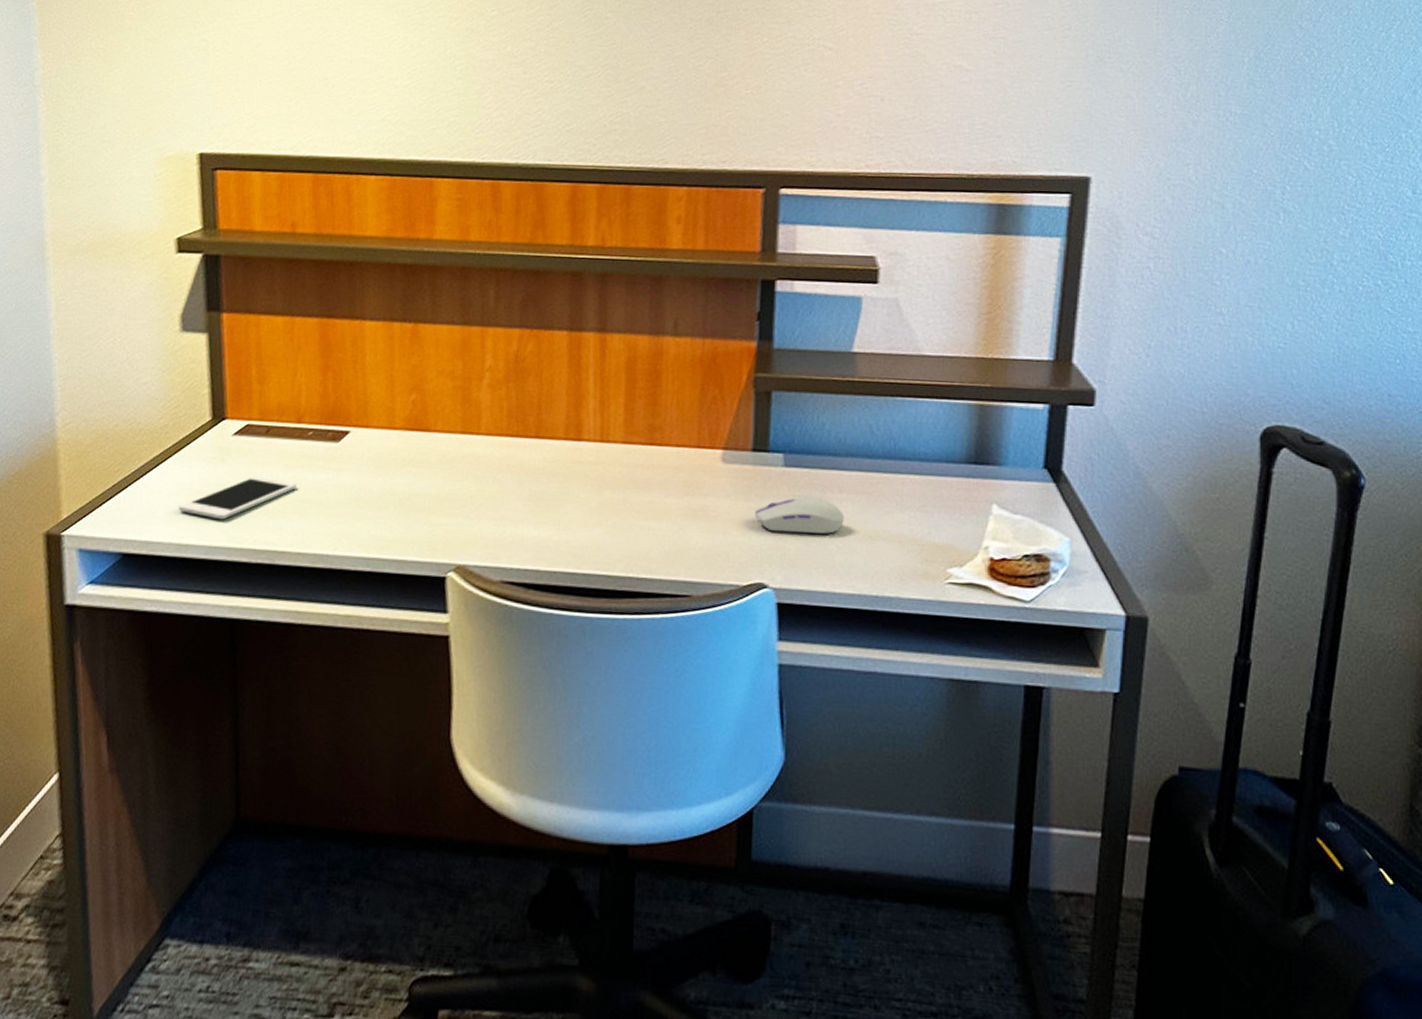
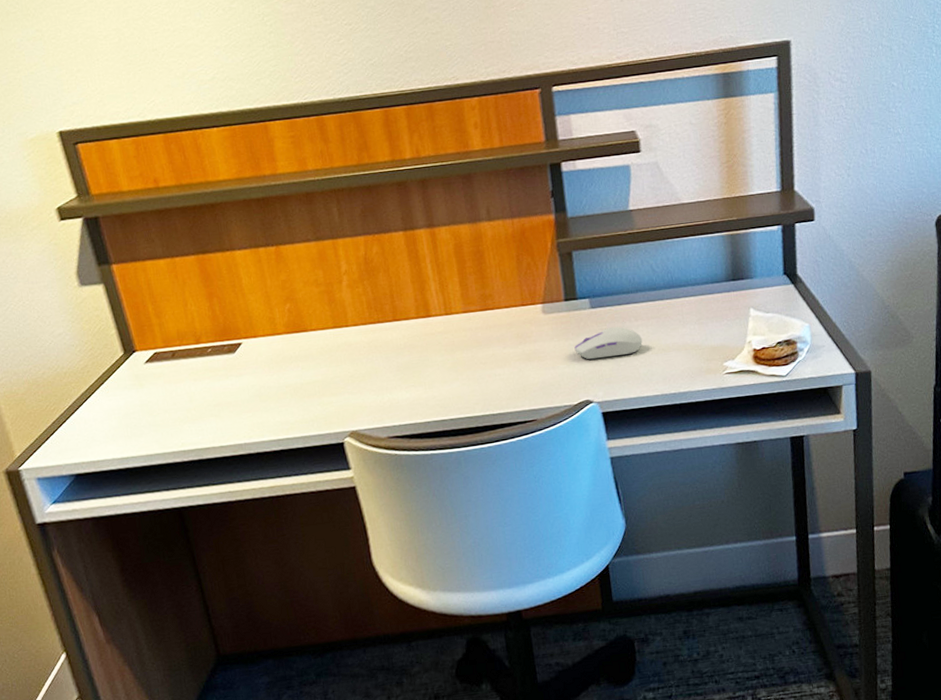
cell phone: present [178,475,298,520] -> none [113,391,209,433]

